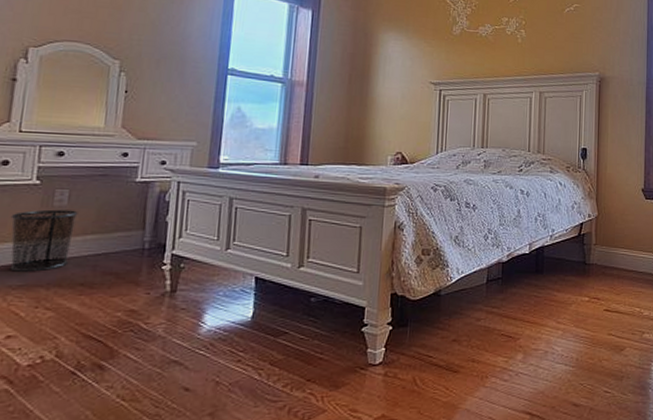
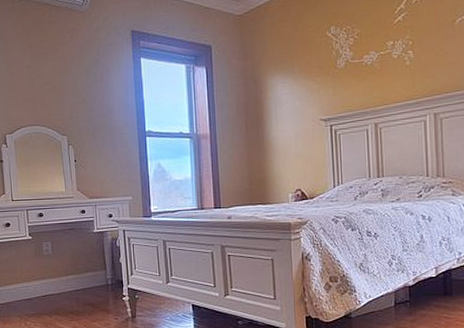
waste bin: present [9,209,78,272] -> none [18,257,60,304]

